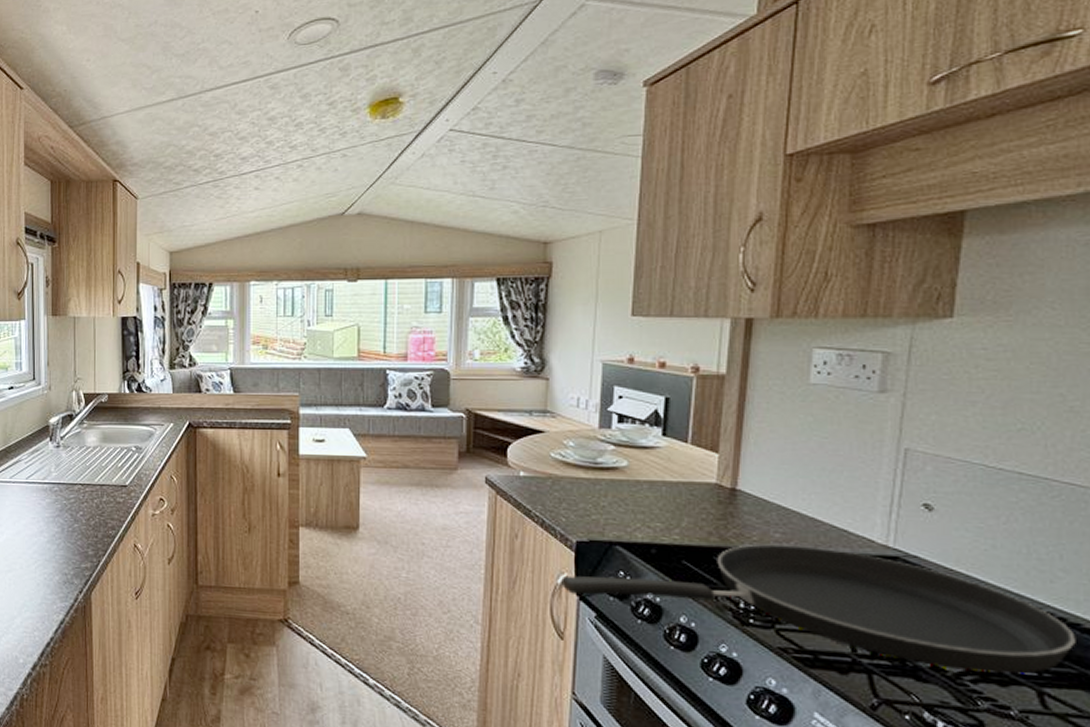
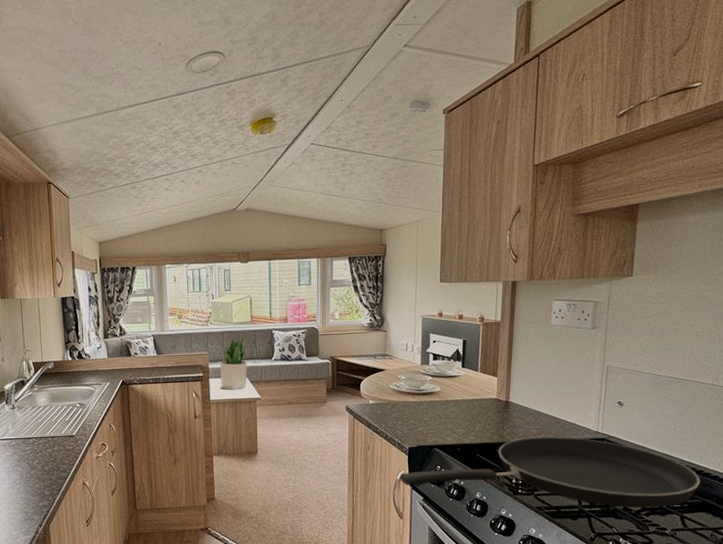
planter: none [314,374,351,444] -> present [220,335,247,390]

